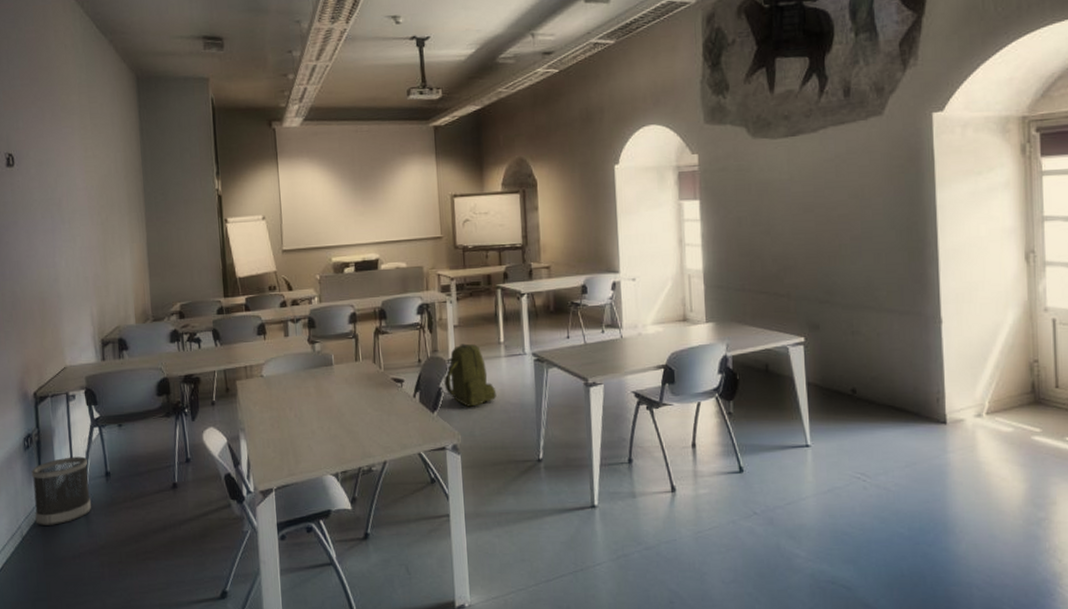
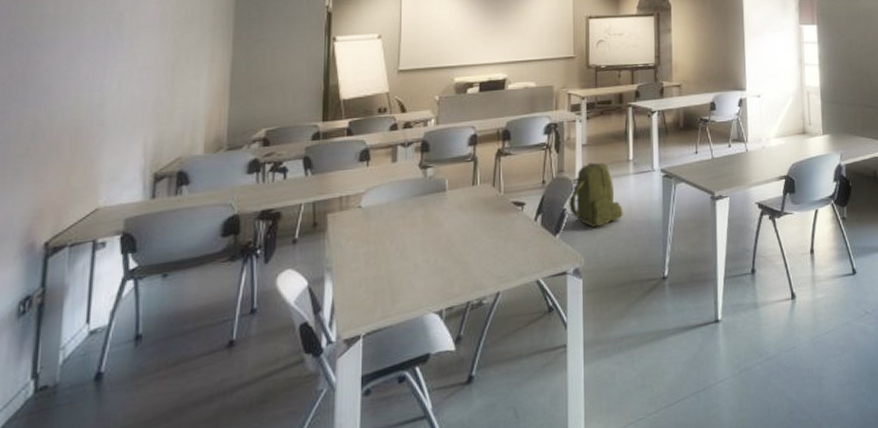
wastebasket: present [31,456,91,526] -> none [19,318,111,415]

